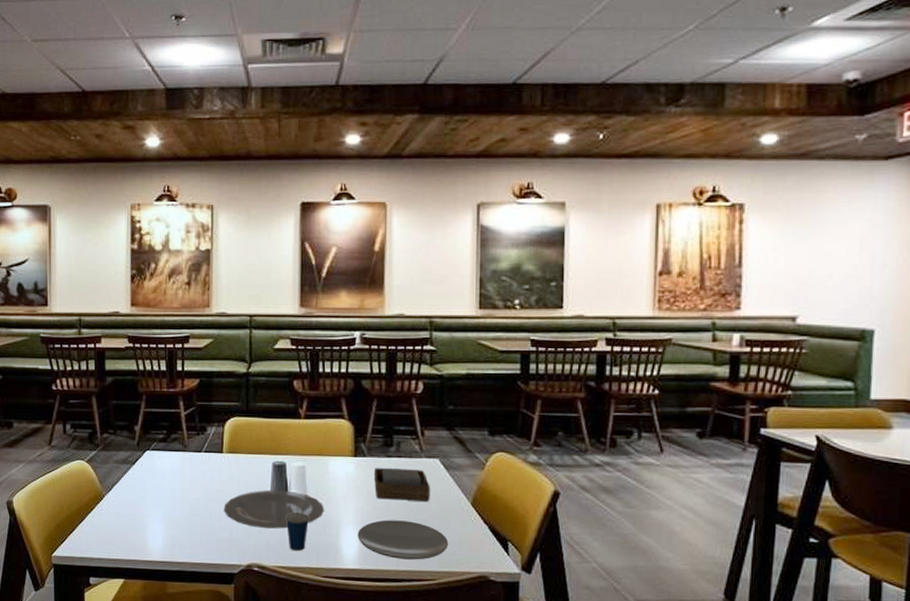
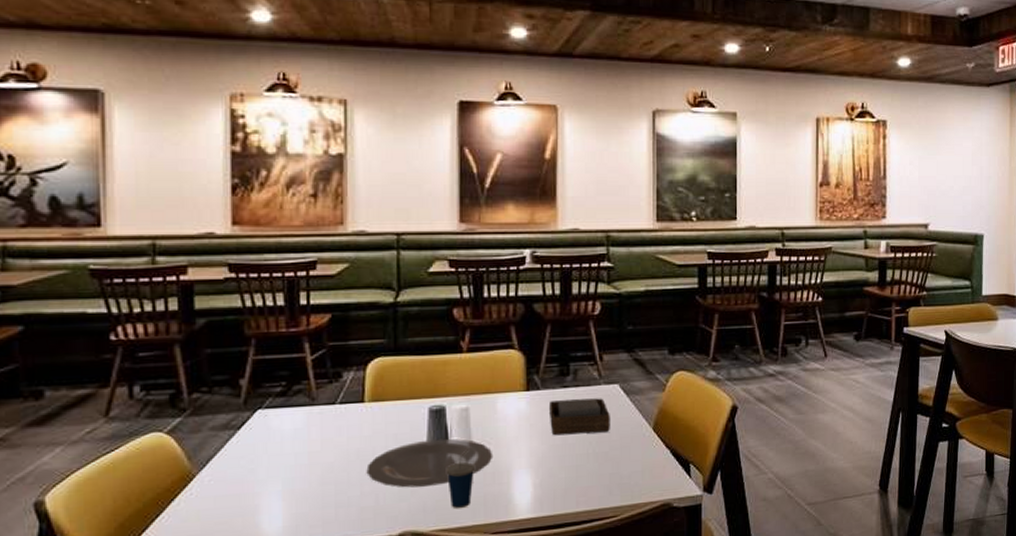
plate: present [357,520,449,560] -> none [532,455,631,500]

